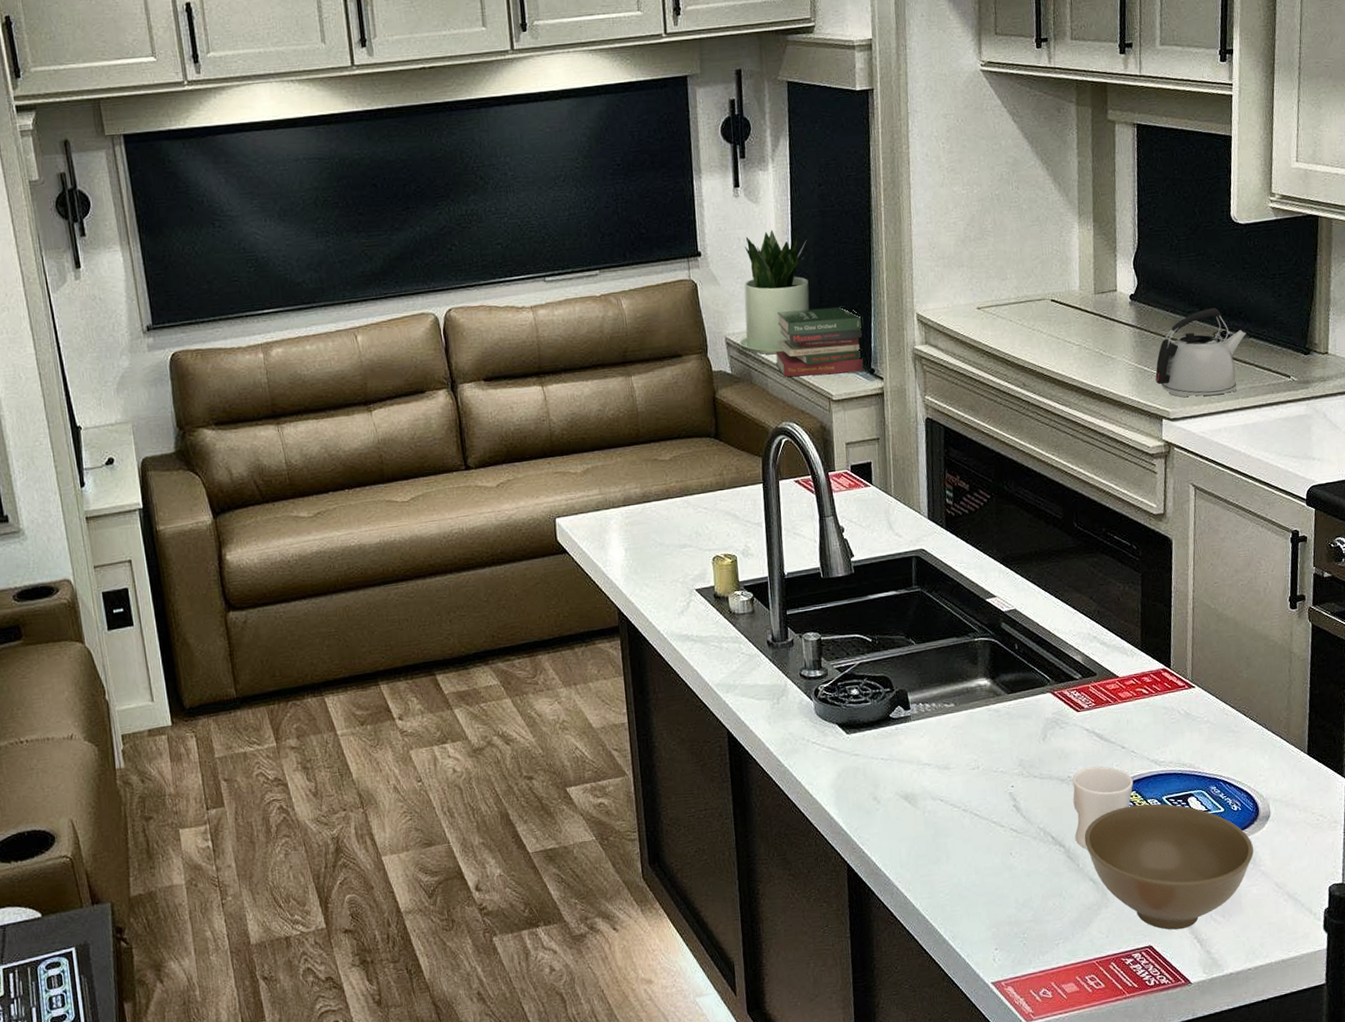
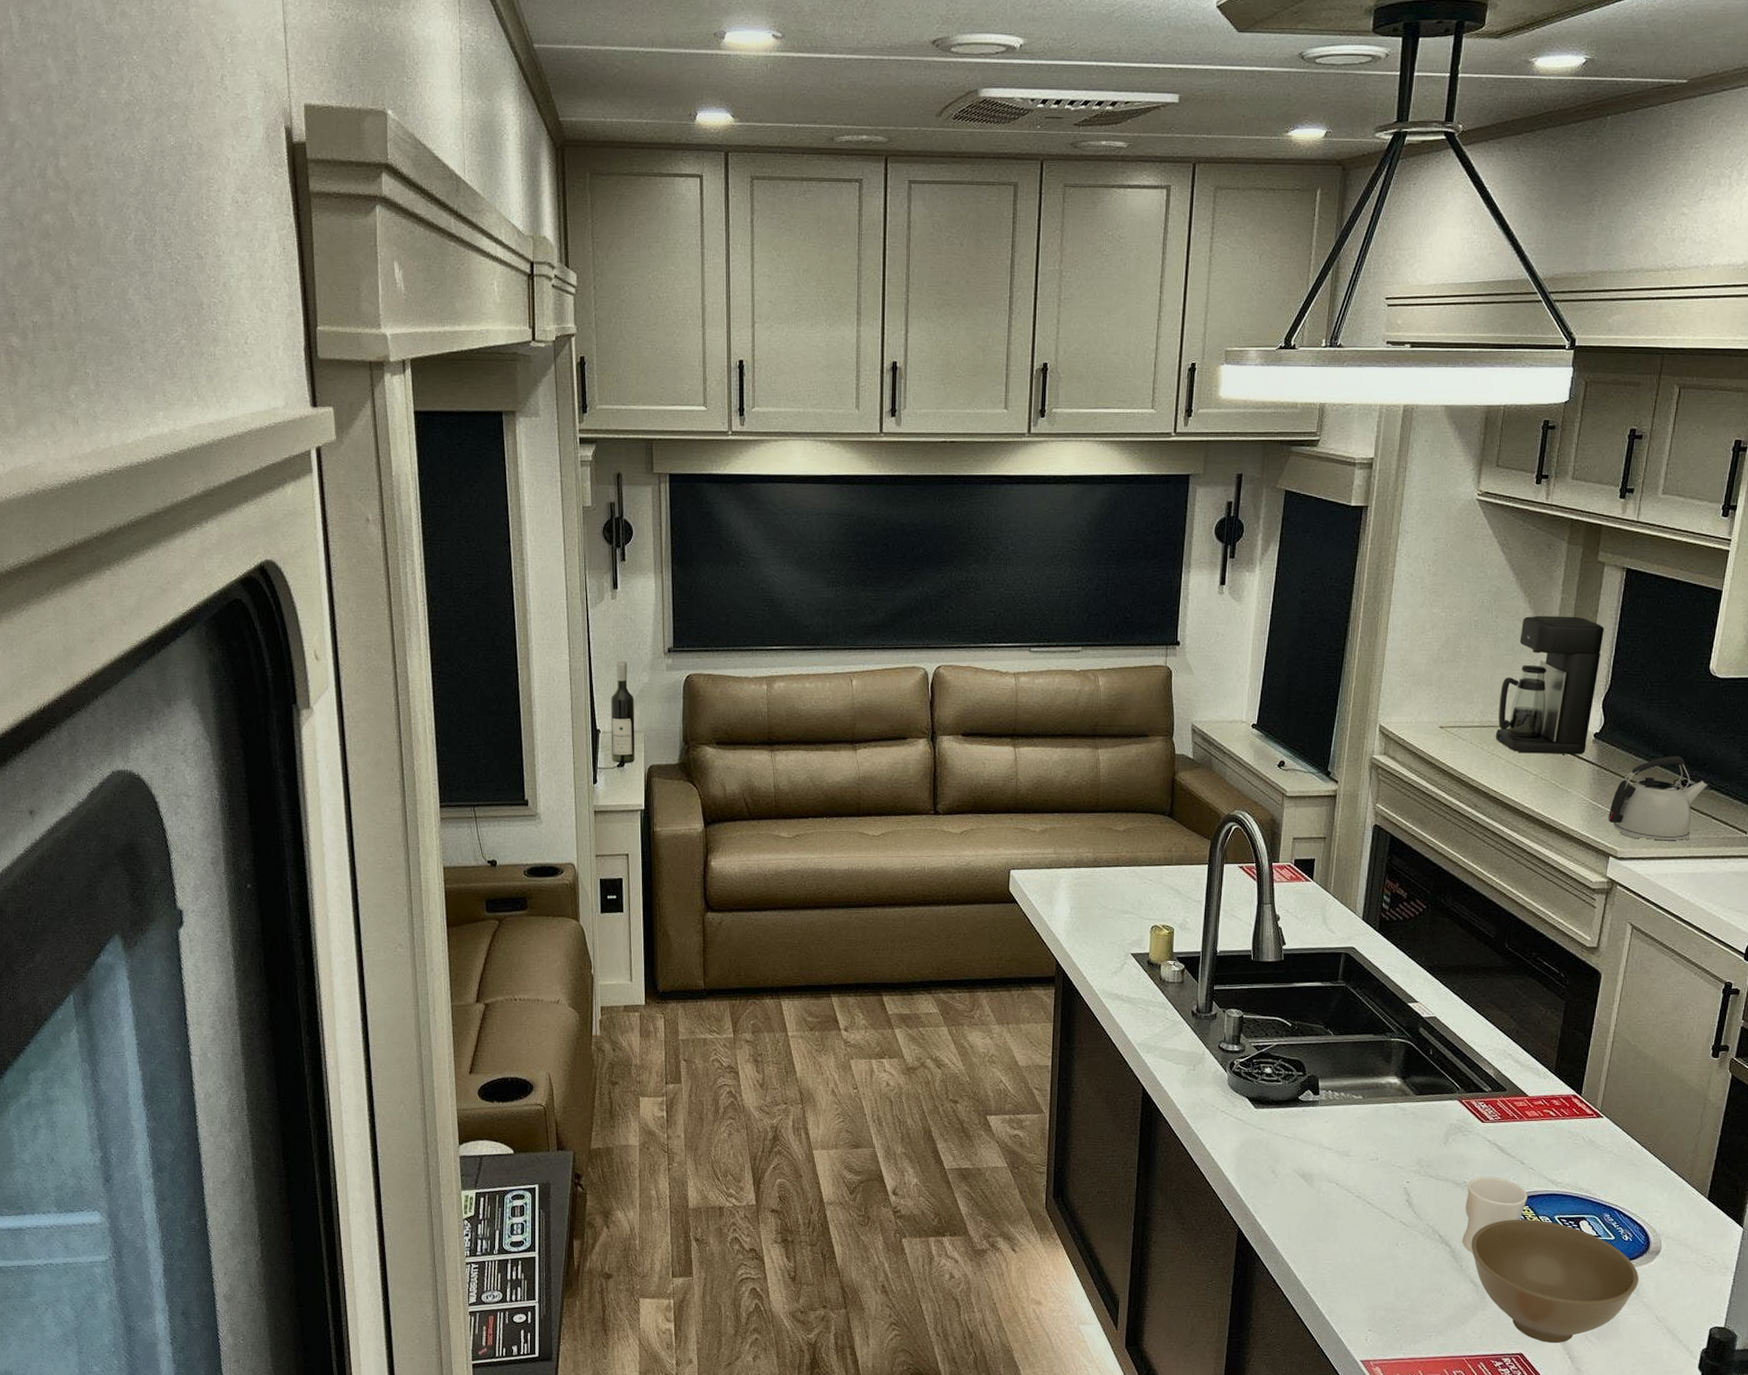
bottle: none [88,346,126,461] -> present [610,661,636,764]
planter: present [739,229,810,355] -> none [1204,628,1283,746]
books: present [775,307,864,377] -> none [1236,707,1327,773]
coffee maker: none [1032,178,1125,325] -> present [1495,615,1604,755]

